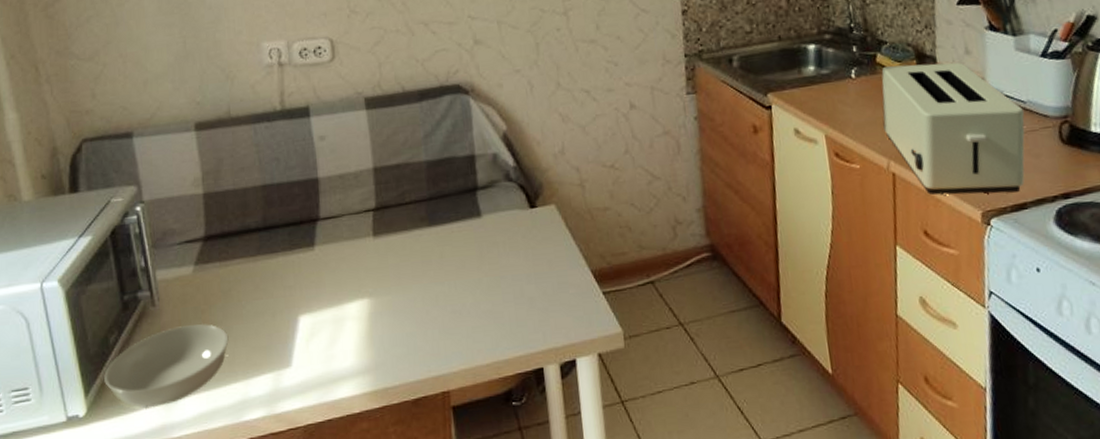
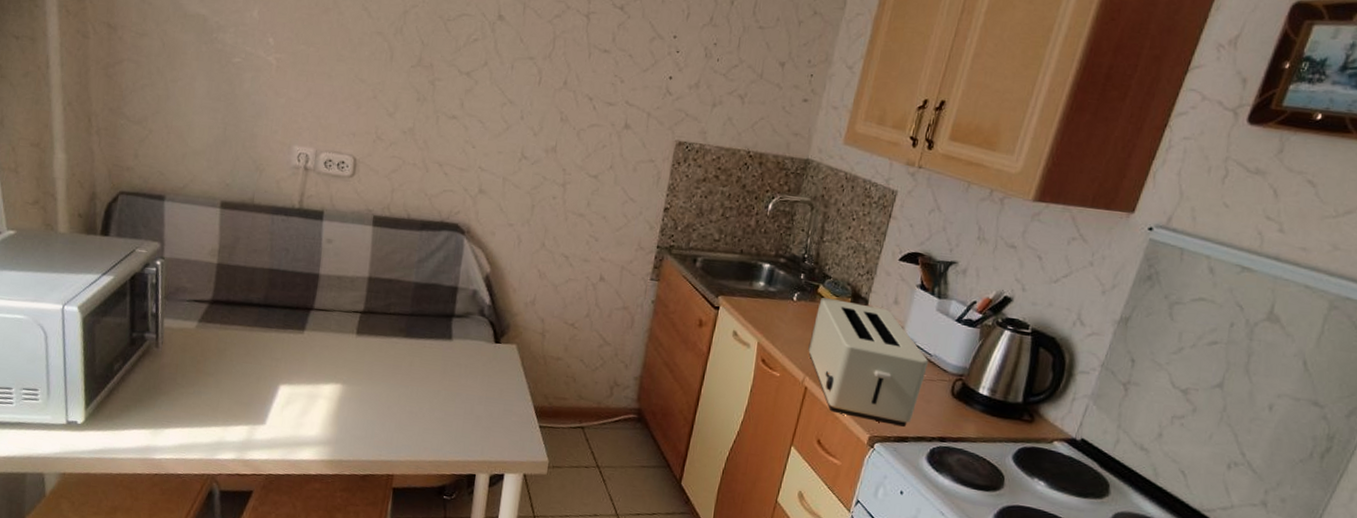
bowl: present [104,323,229,408] -> none [104,369,217,431]

